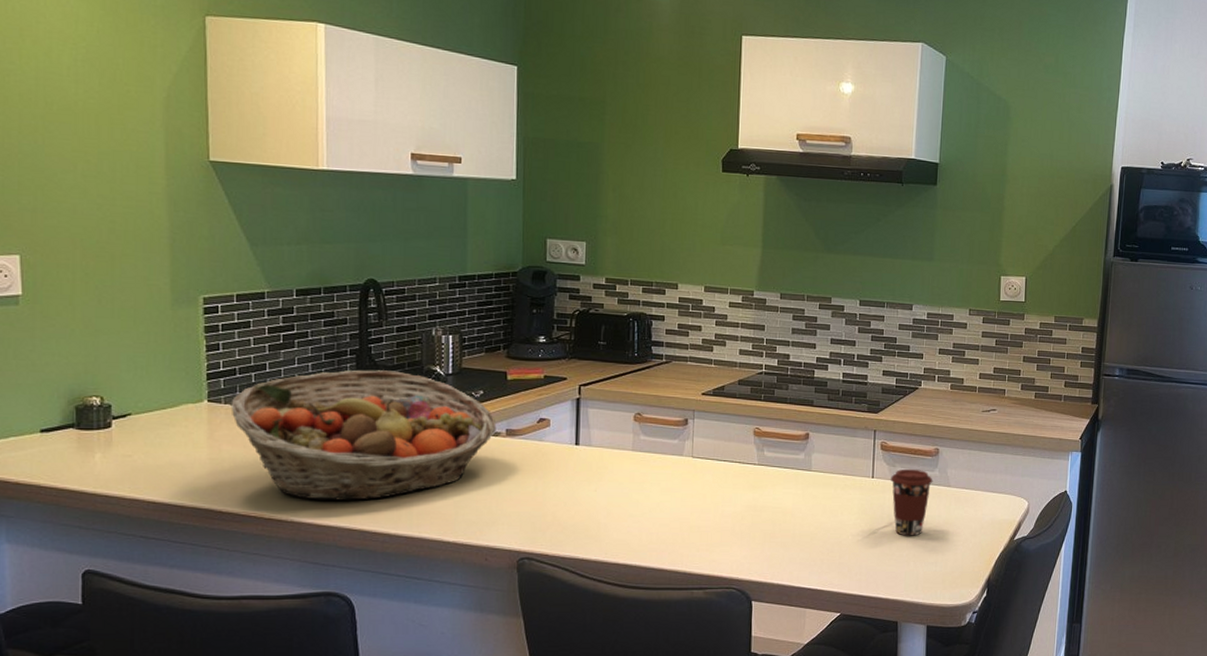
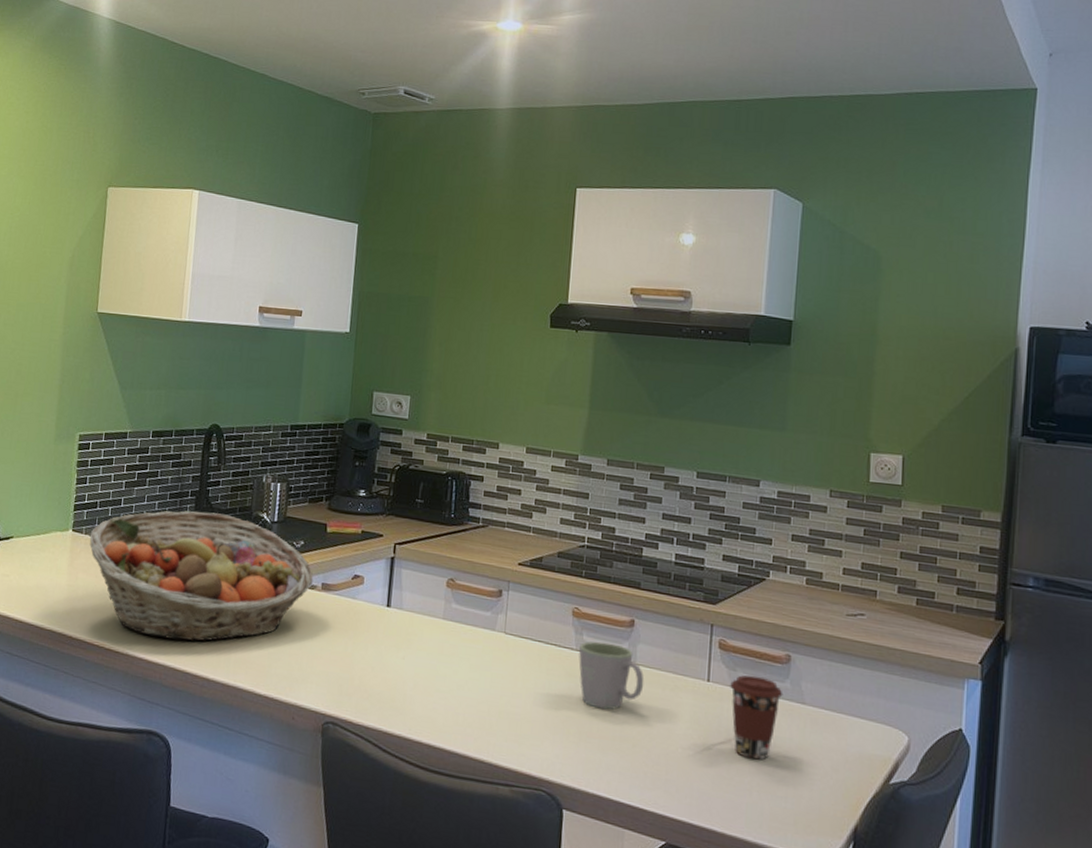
mug: none [761,455,819,513] -> present [578,641,645,710]

